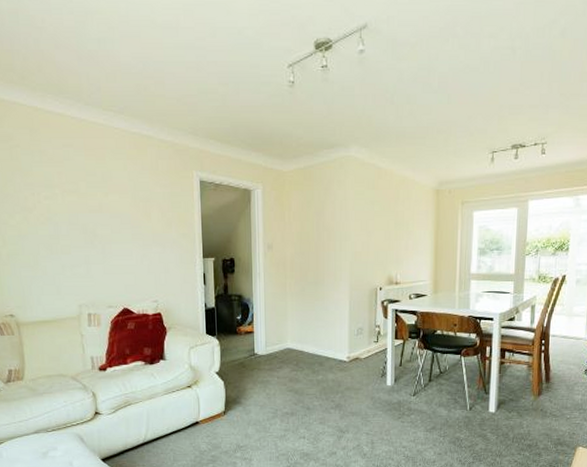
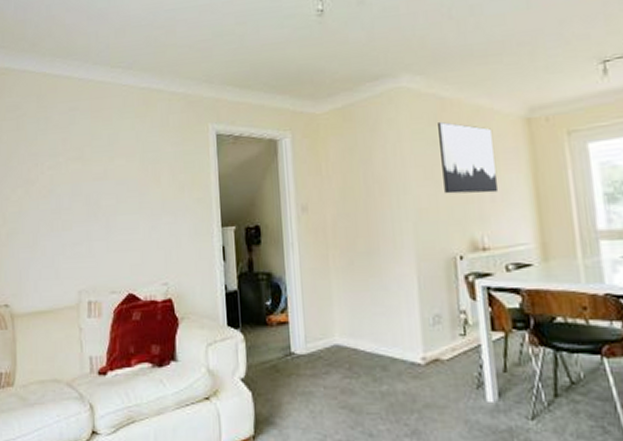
wall art: none [374,186,412,243] -> present [438,121,499,194]

